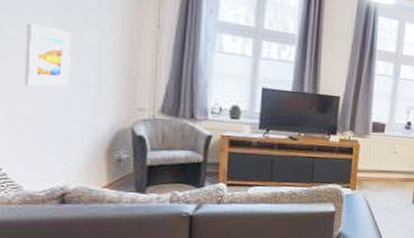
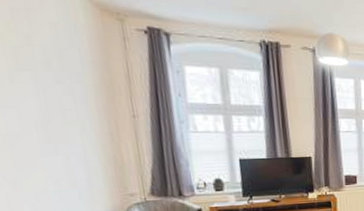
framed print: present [24,23,72,87] -> none [11,130,62,188]

